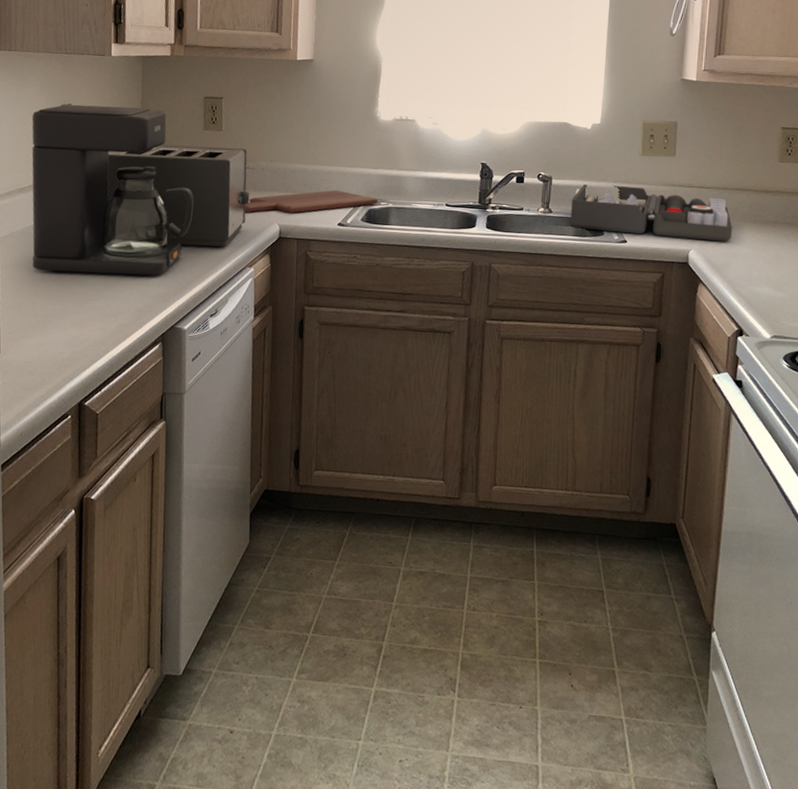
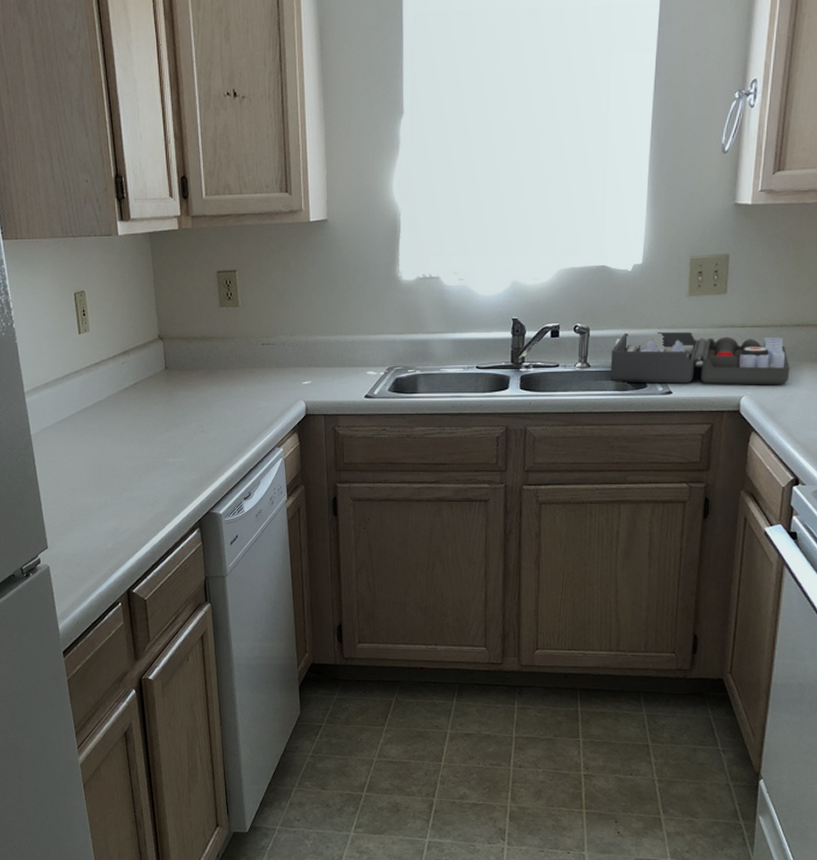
coffee maker: present [31,104,194,276] -> none [47,288,218,465]
toaster: present [107,144,250,247] -> none [126,324,273,429]
cutting board: present [244,189,379,213] -> none [268,360,406,392]

